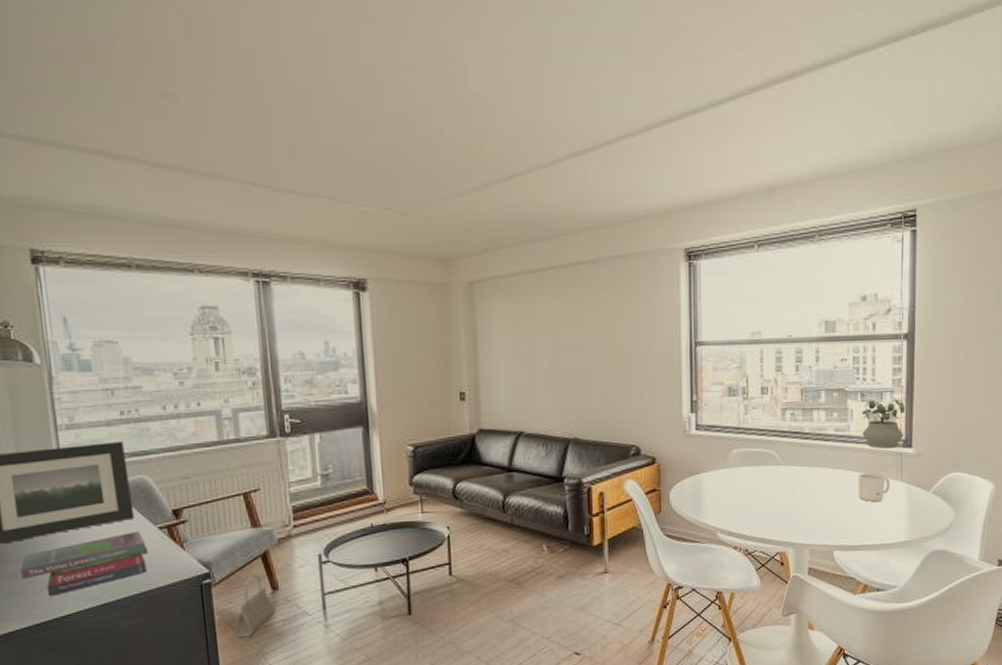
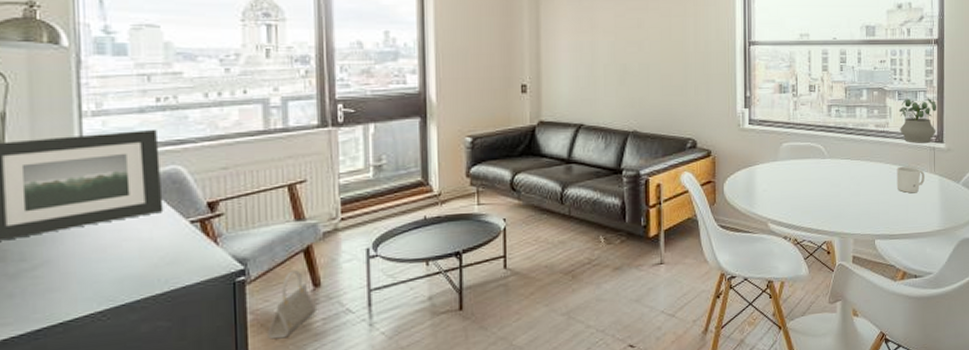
books: present [20,530,149,596] -> none [23,225,176,298]

